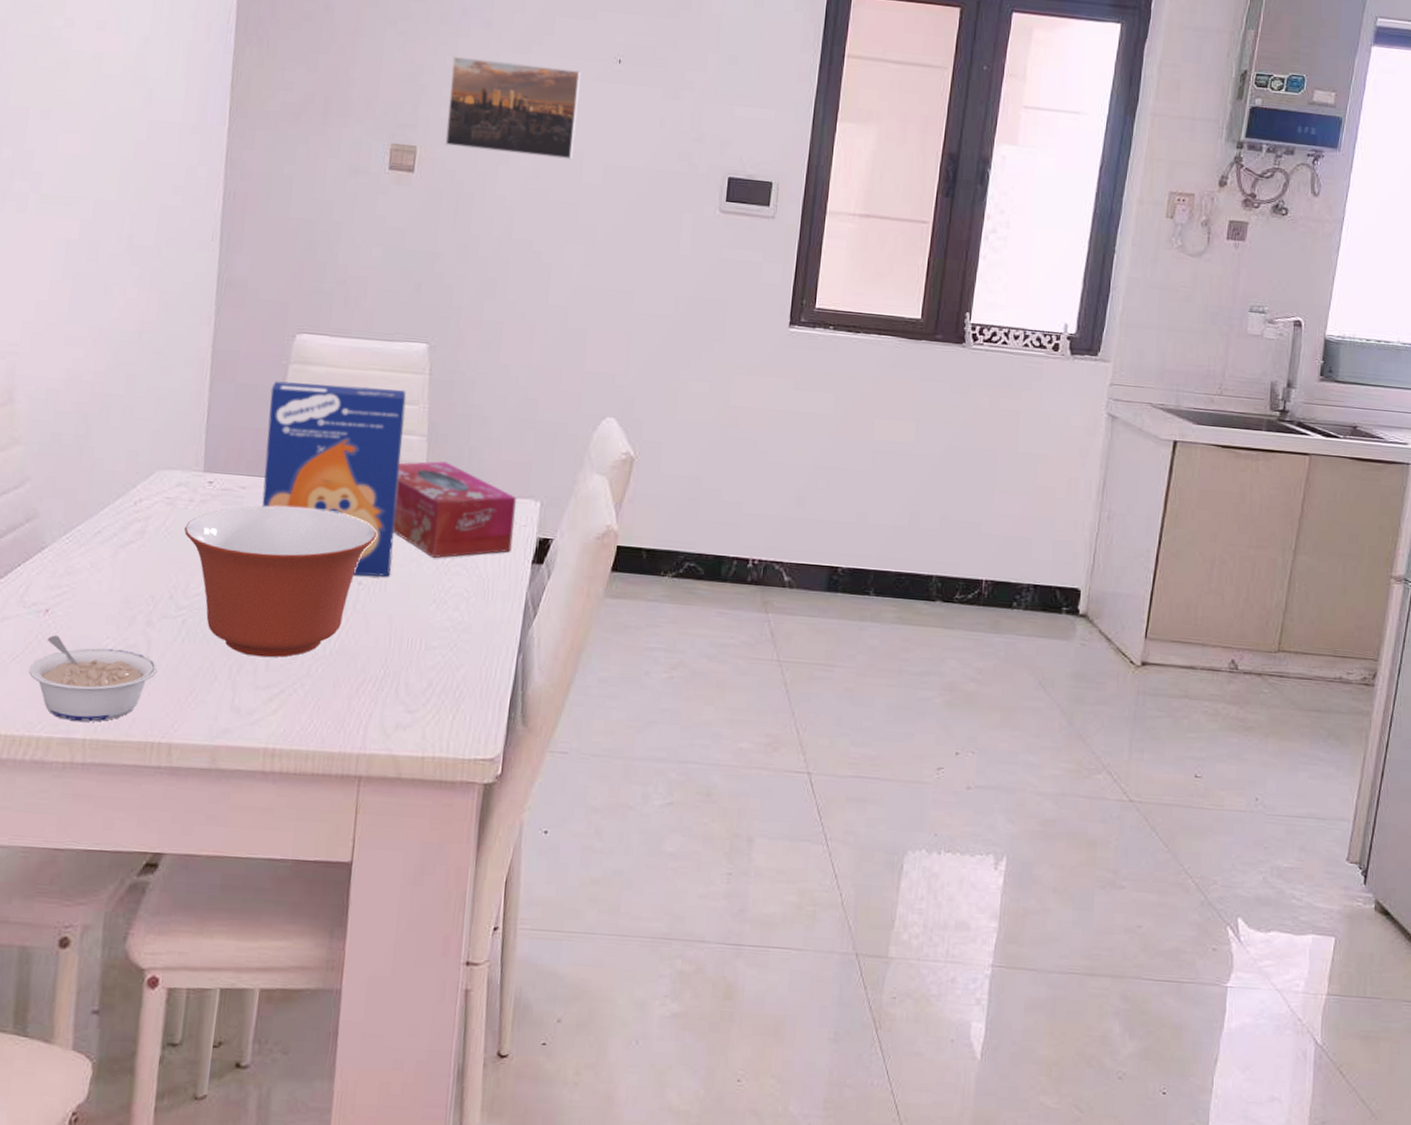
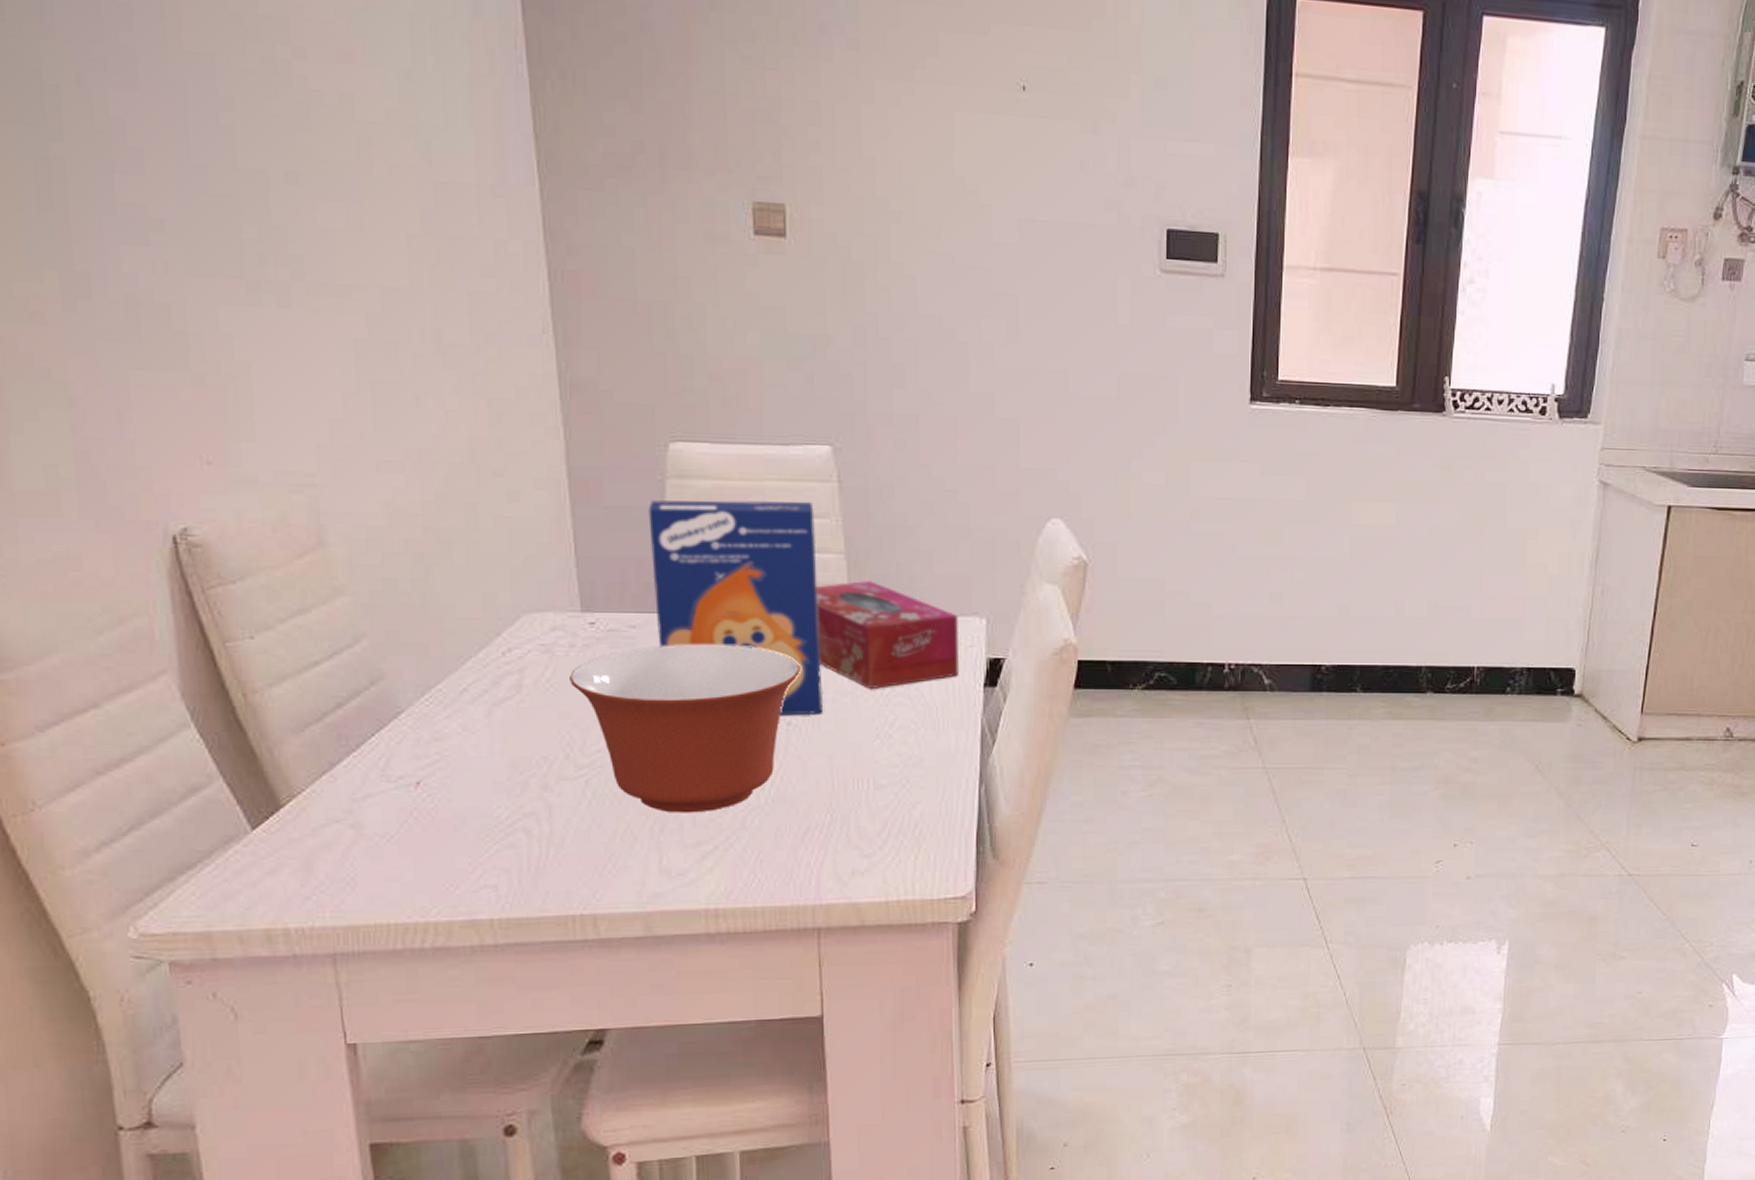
legume: present [28,635,158,722] -> none [409,810,565,901]
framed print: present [445,55,581,160] -> none [816,86,979,214]

